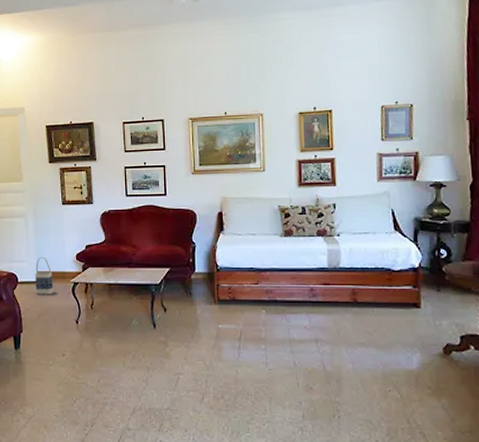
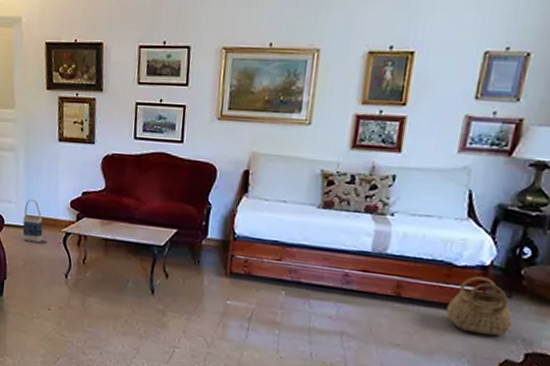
basket: none [394,277,446,325] -> present [446,276,513,337]

